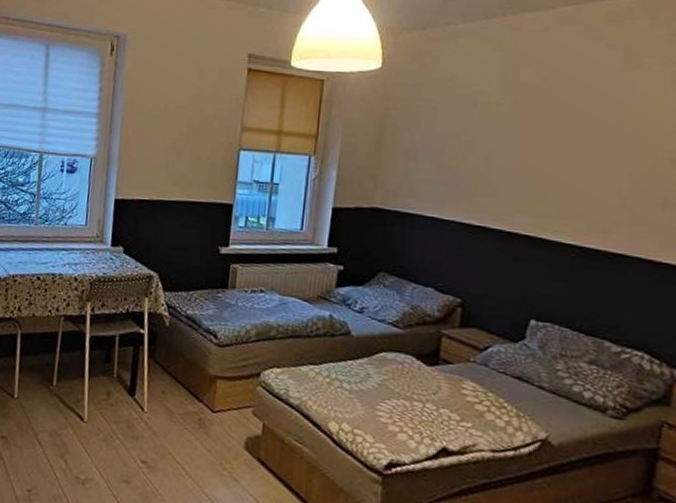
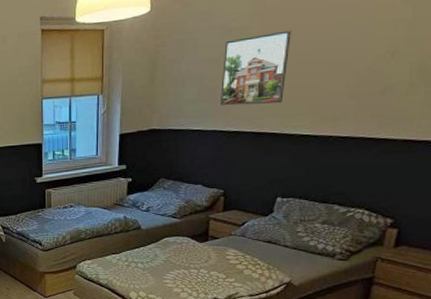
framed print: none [461,114,550,200] -> present [221,30,291,106]

